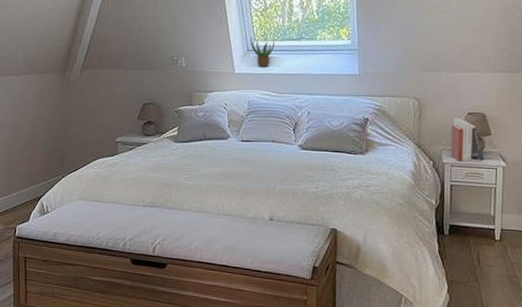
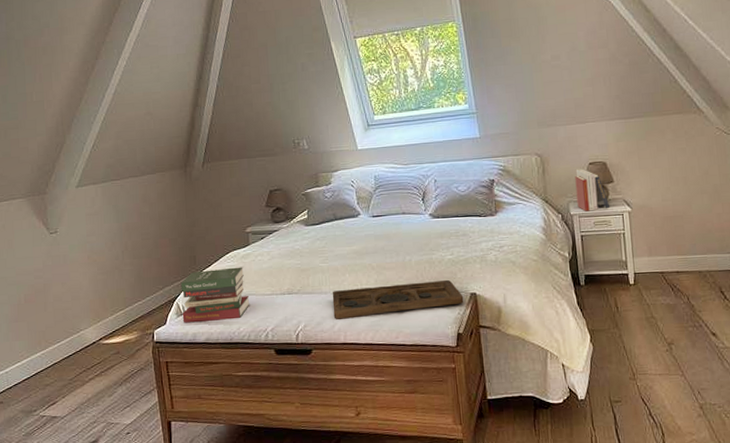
books: none [45,173,112,225] -> present [180,267,250,323]
decorative tray: none [192,209,324,239] -> present [332,279,464,319]
potted plant: present [250,36,274,68] -> none [369,110,394,141]

